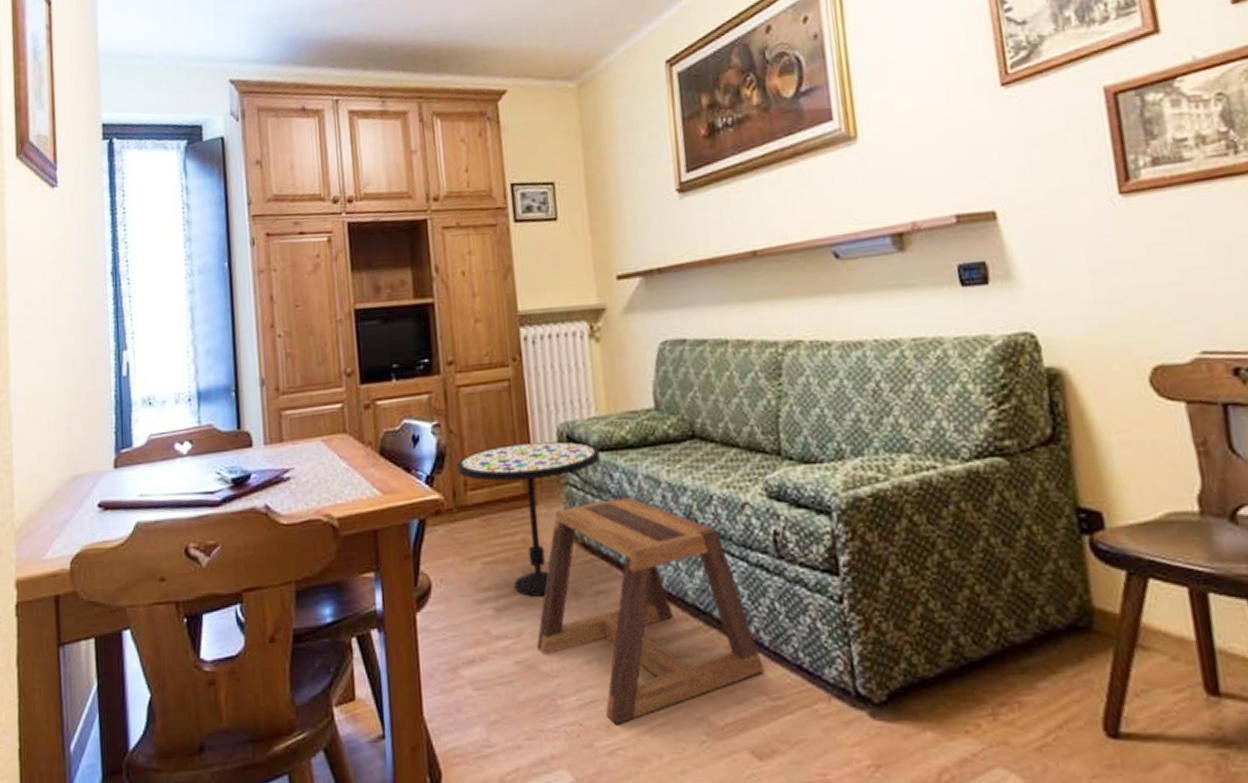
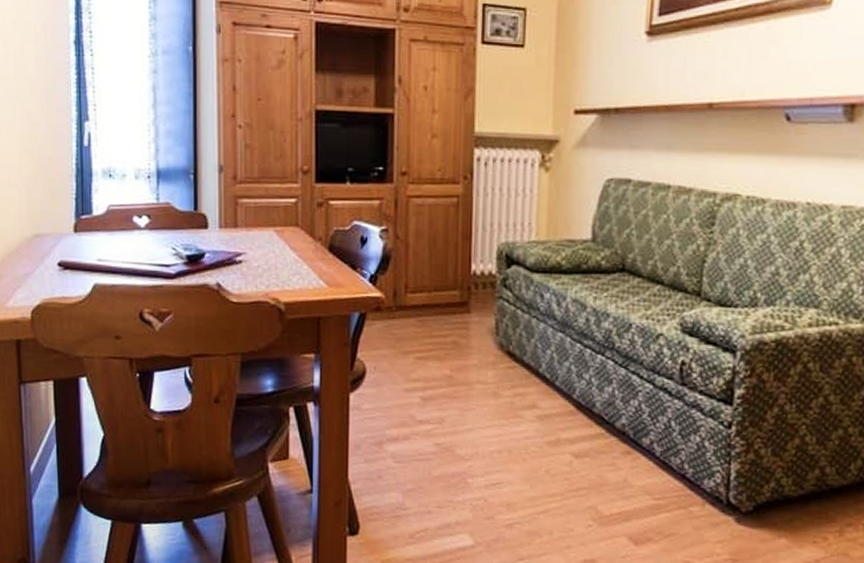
side table: present [457,441,600,596] -> none [400,256,534,392]
stool: present [537,495,764,726] -> none [455,314,652,505]

